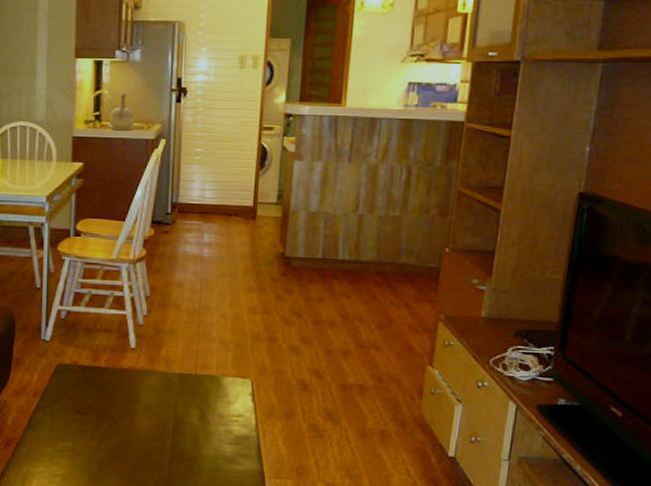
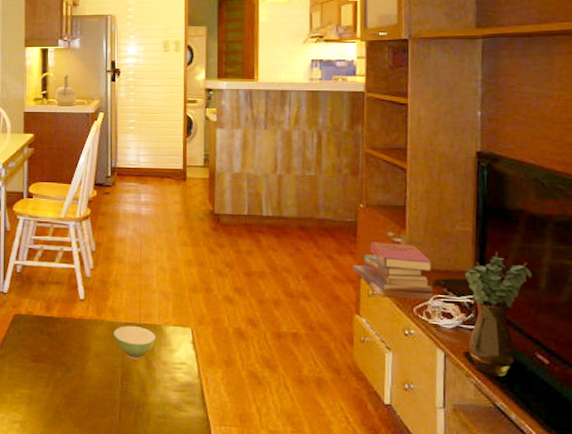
bowl: none [166,376,213,413] -> present [113,325,157,361]
books: none [430,289,516,351] -> present [352,242,434,300]
vase: none [541,301,619,430] -> present [465,252,532,377]

